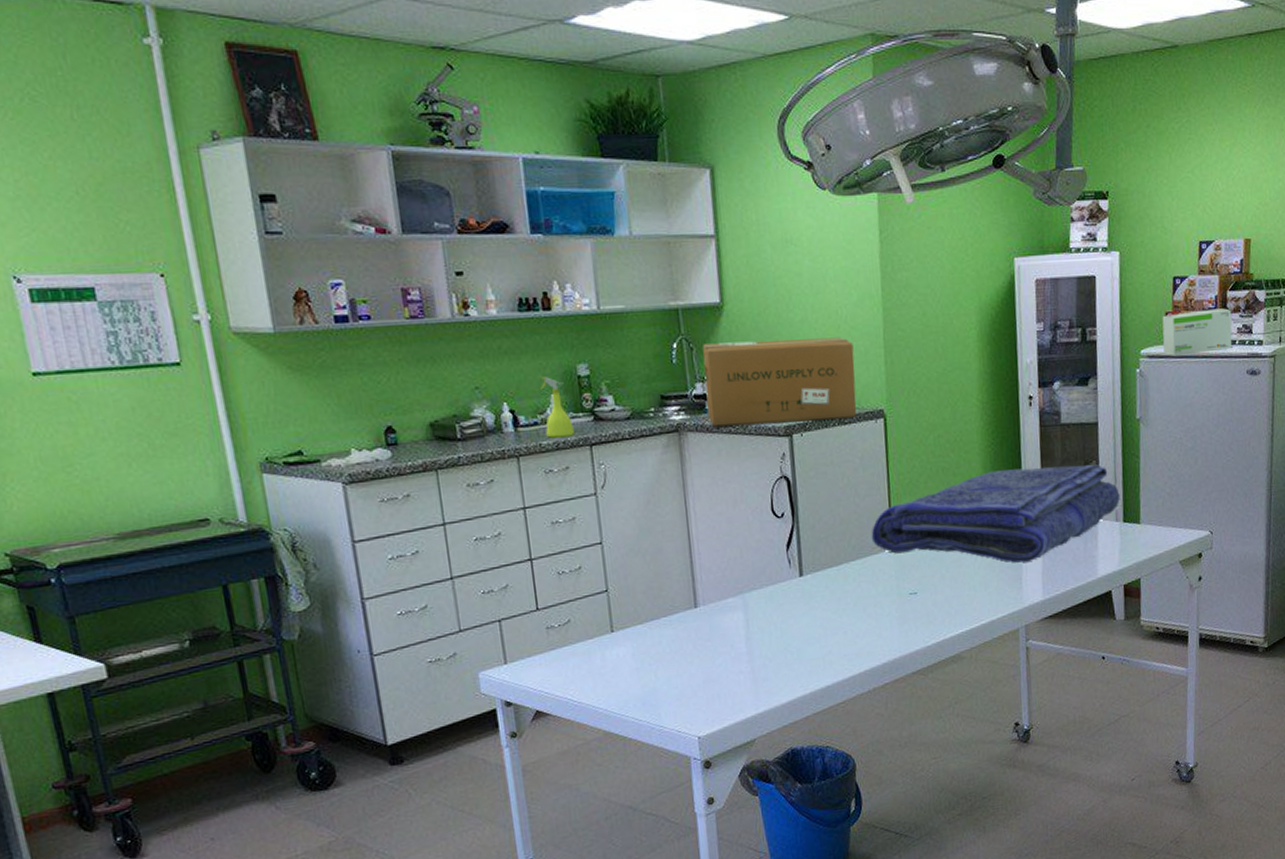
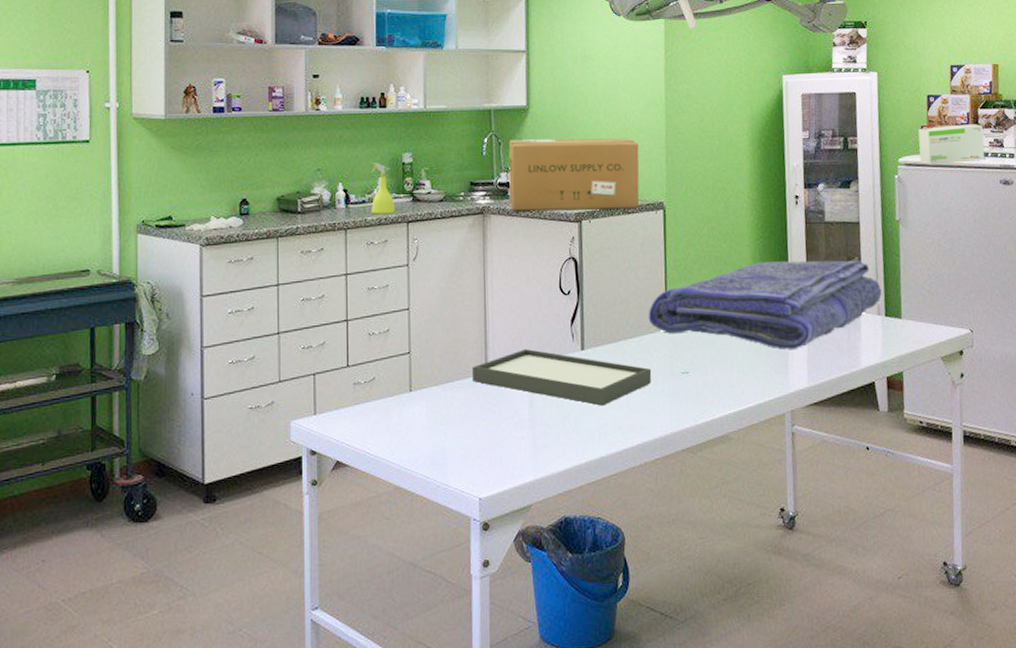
tray: none [679,579,878,634] -> present [471,349,652,406]

